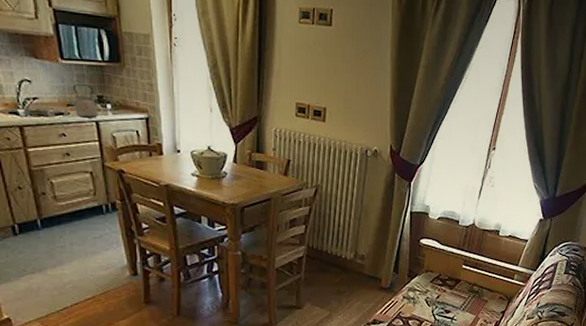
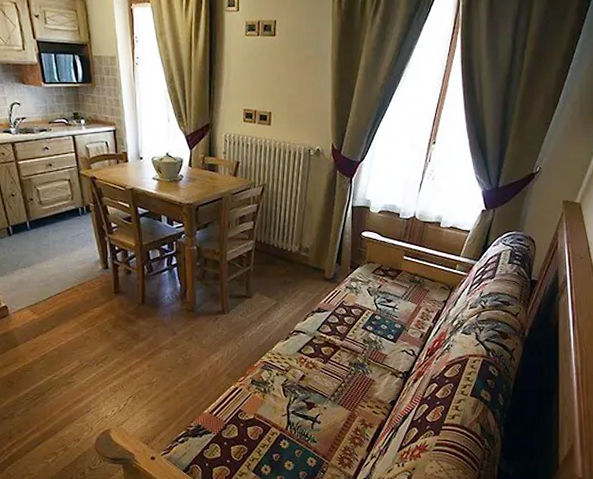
kettle: present [68,84,98,118] -> none [49,104,74,133]

